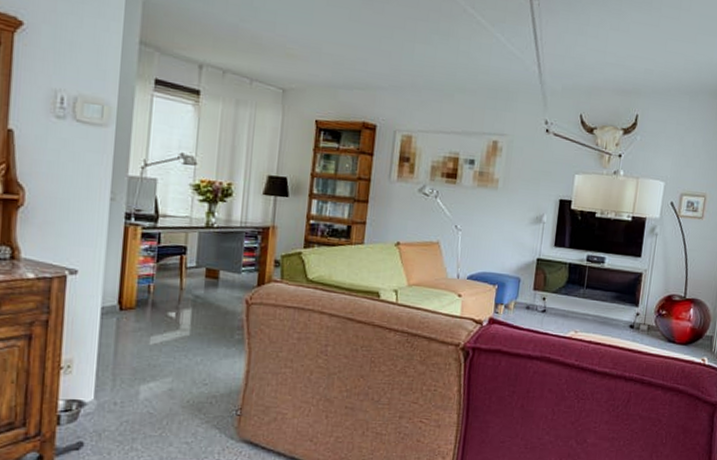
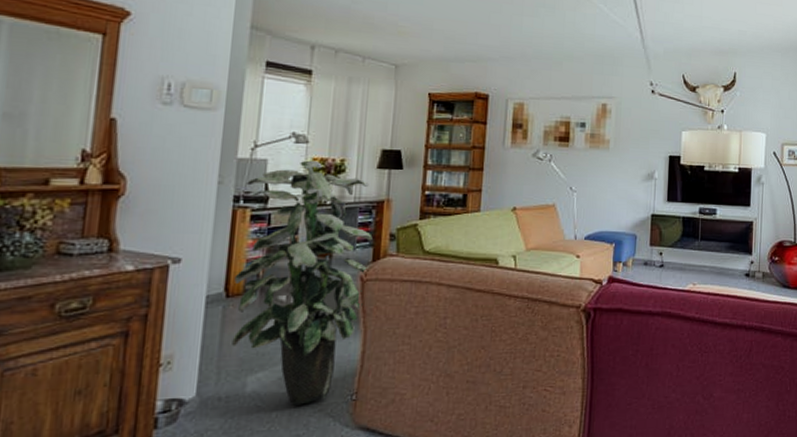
indoor plant: none [125,182,258,416] -> present [232,160,373,405]

